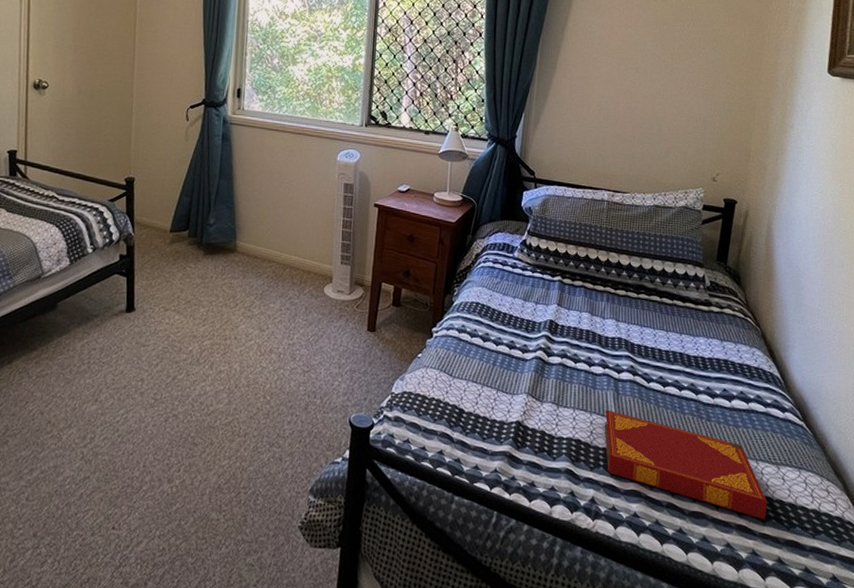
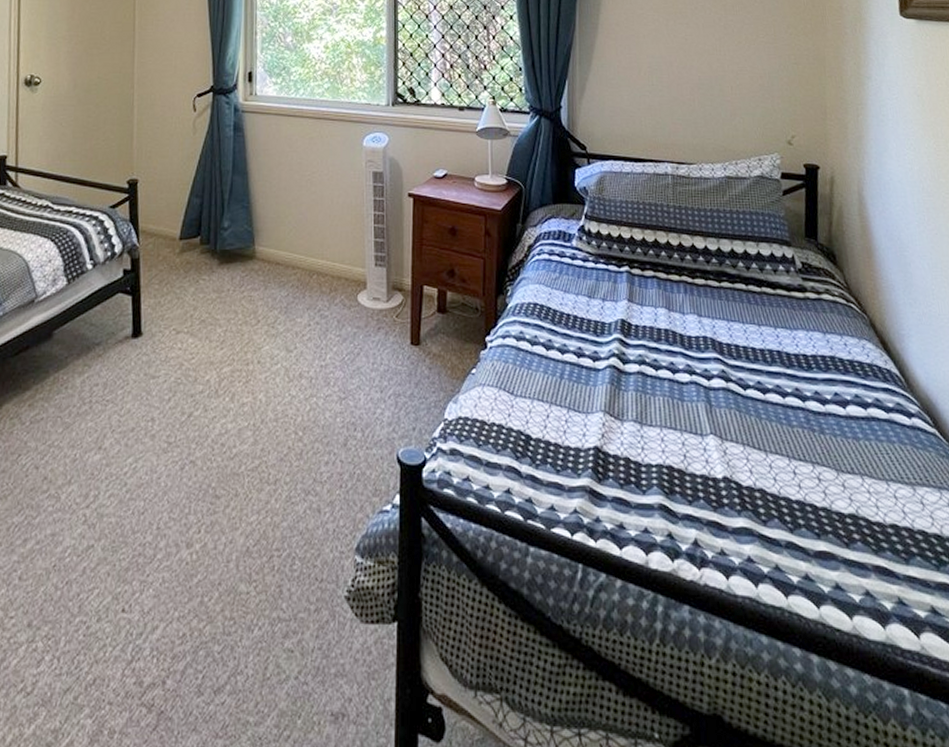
hardback book: present [604,409,767,519] -> none [697,426,909,557]

